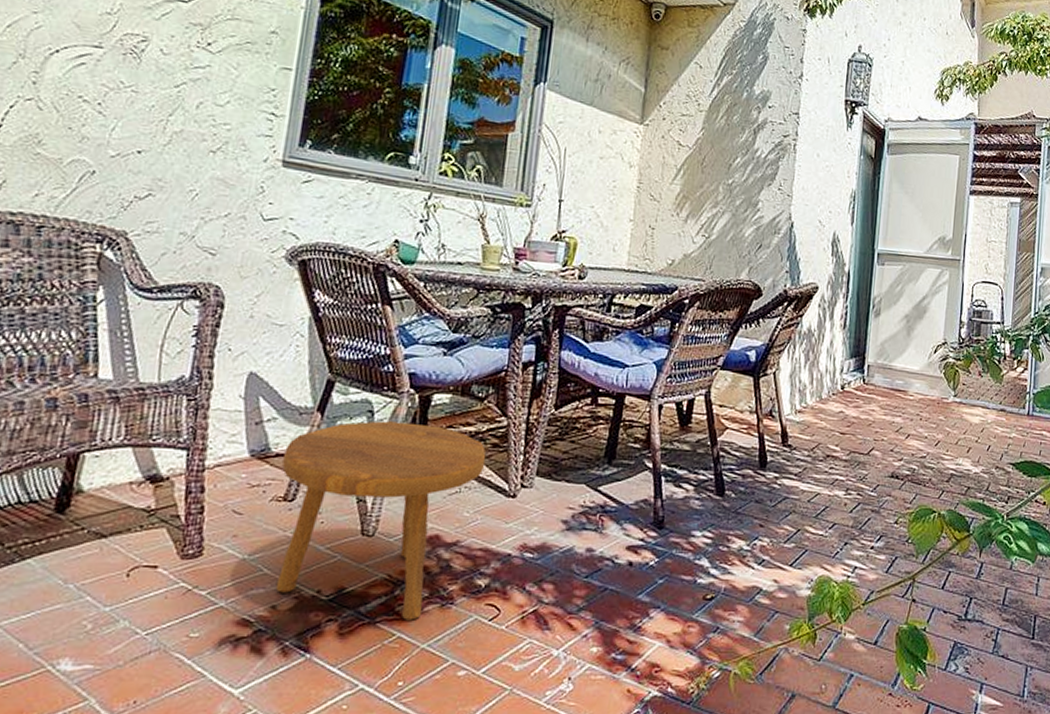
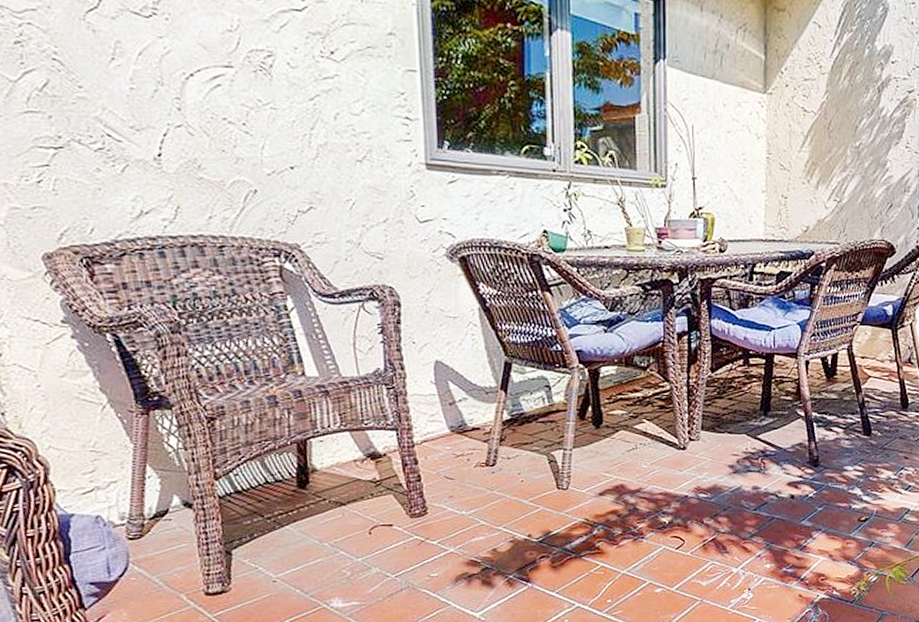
footstool: present [275,421,486,620] -> none [479,393,655,553]

